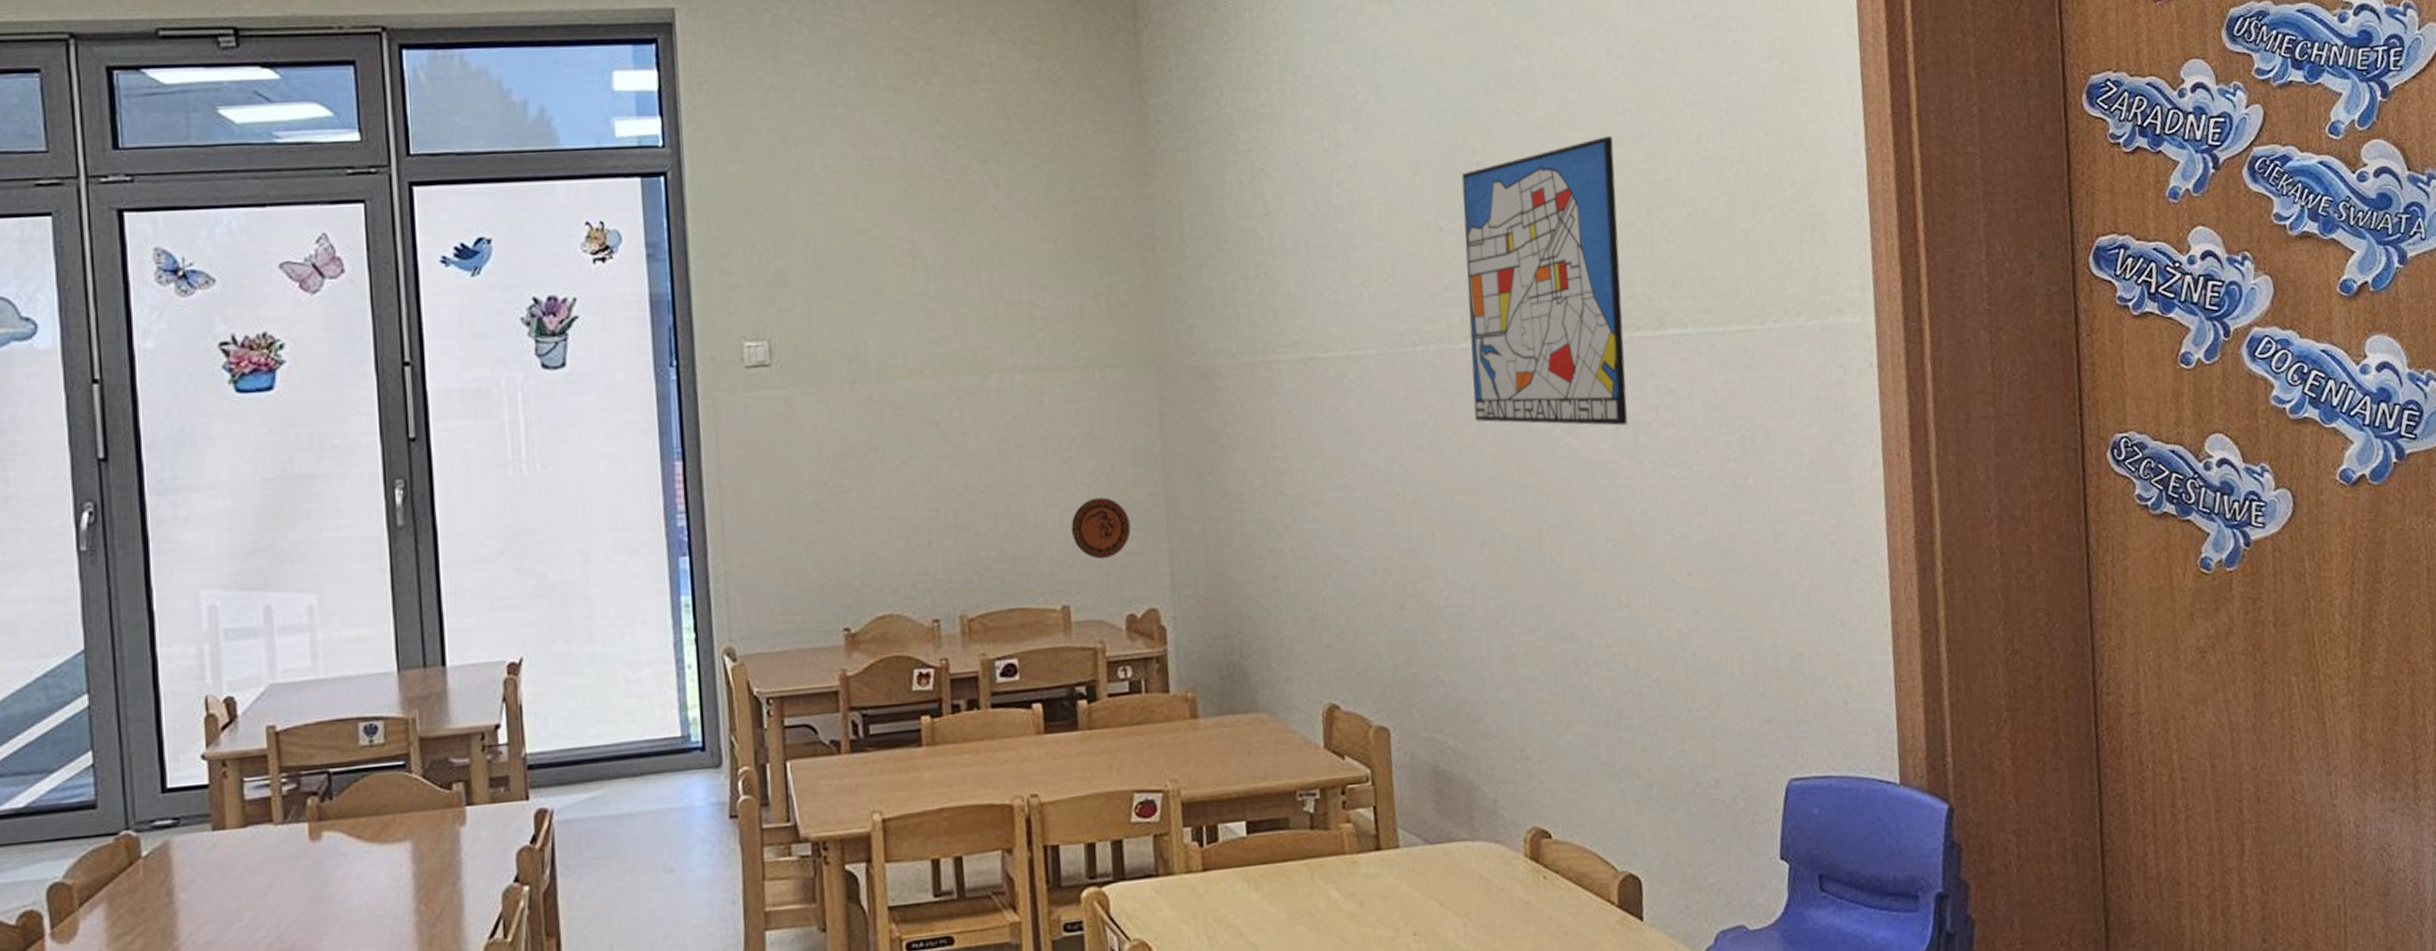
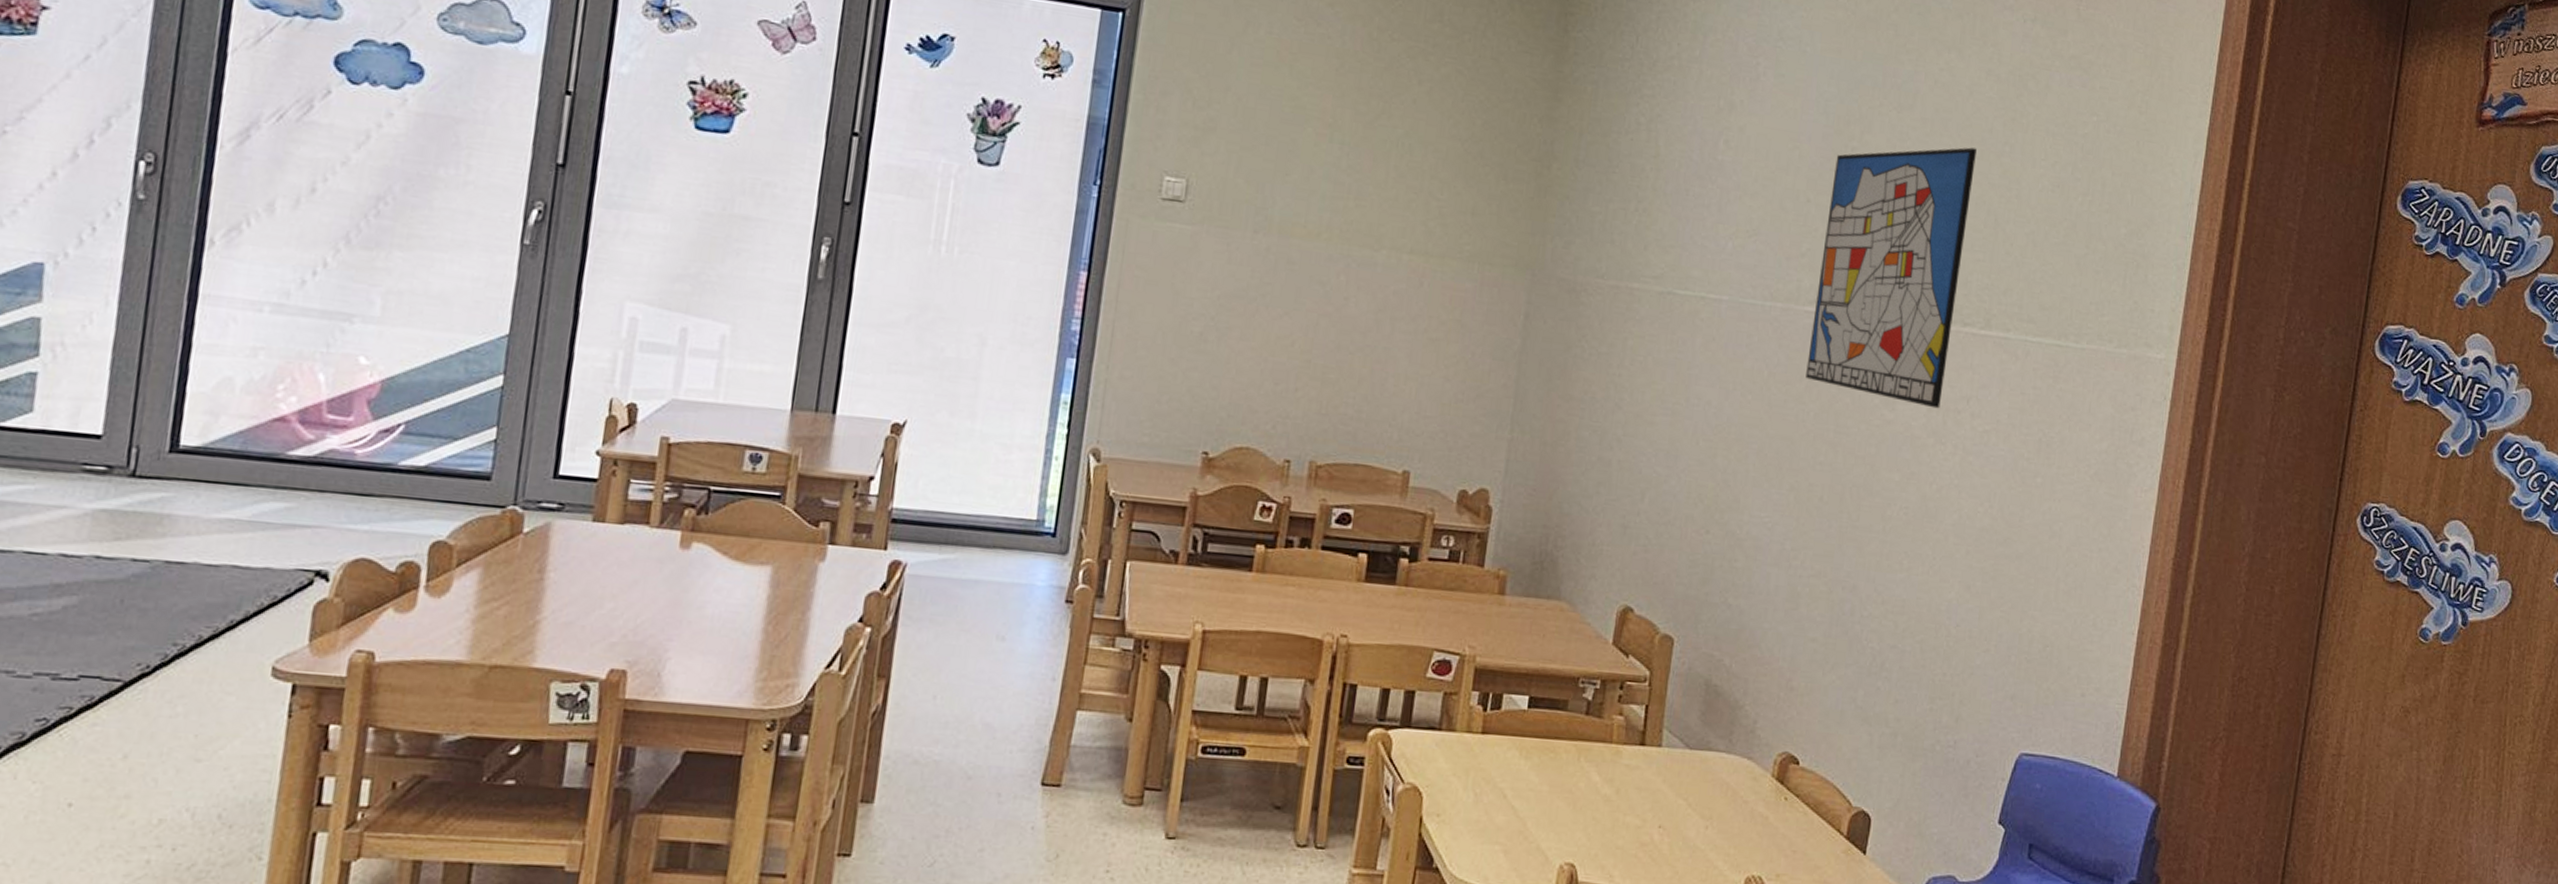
decorative plate: present [1070,497,1131,560] -> none [1424,379,1480,436]

